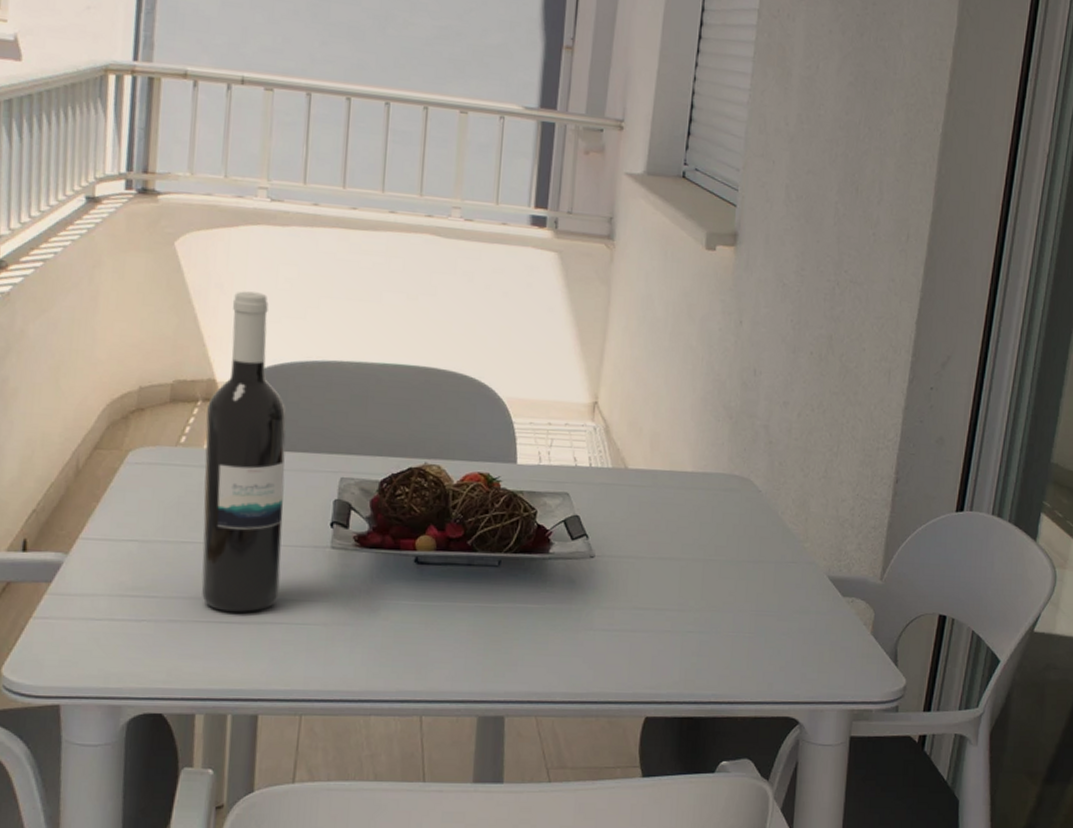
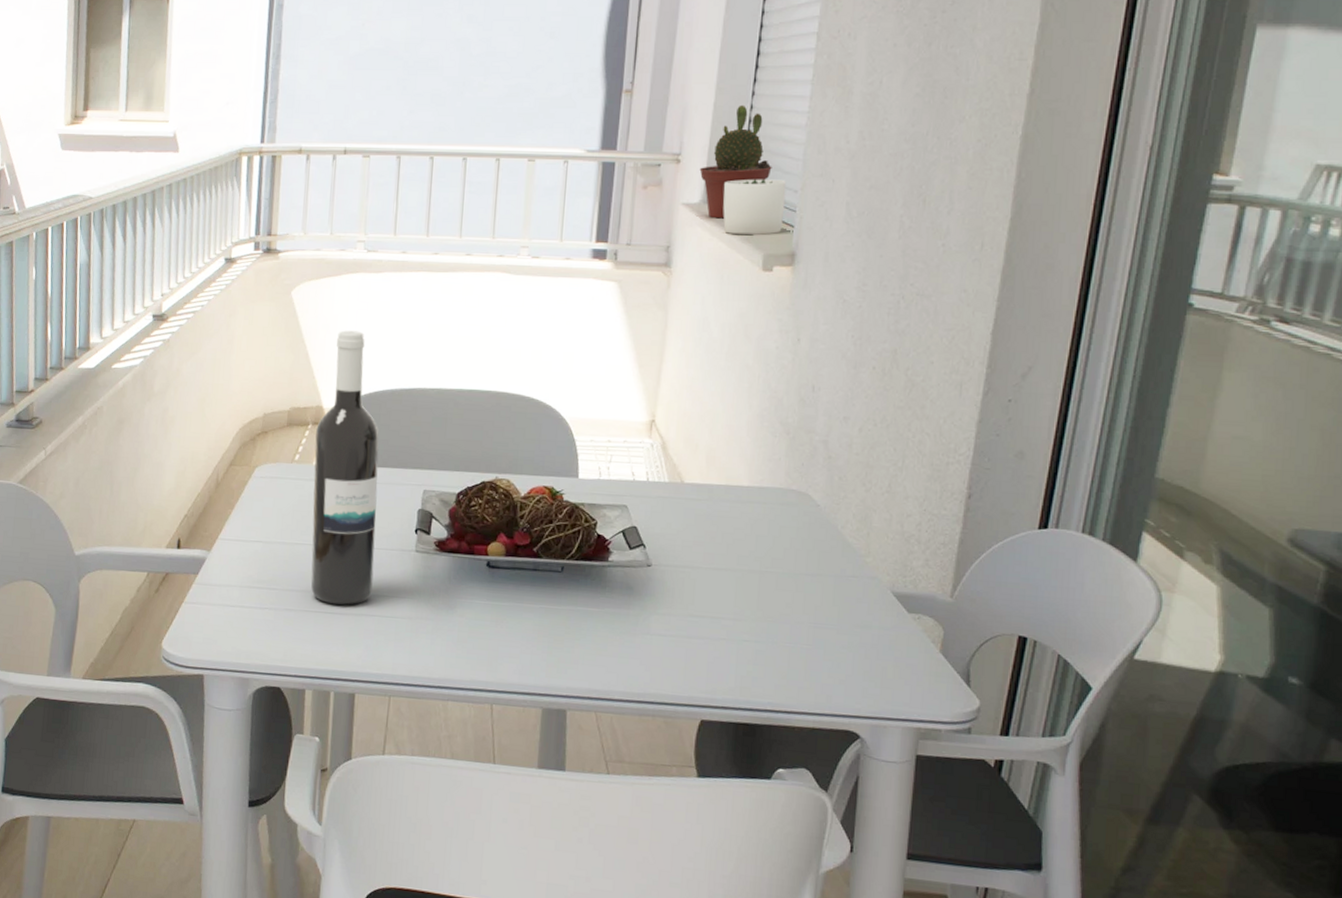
potted cactus: none [643,75,715,193] -> present [699,104,772,219]
planter: none [666,153,729,212] -> present [723,179,787,235]

